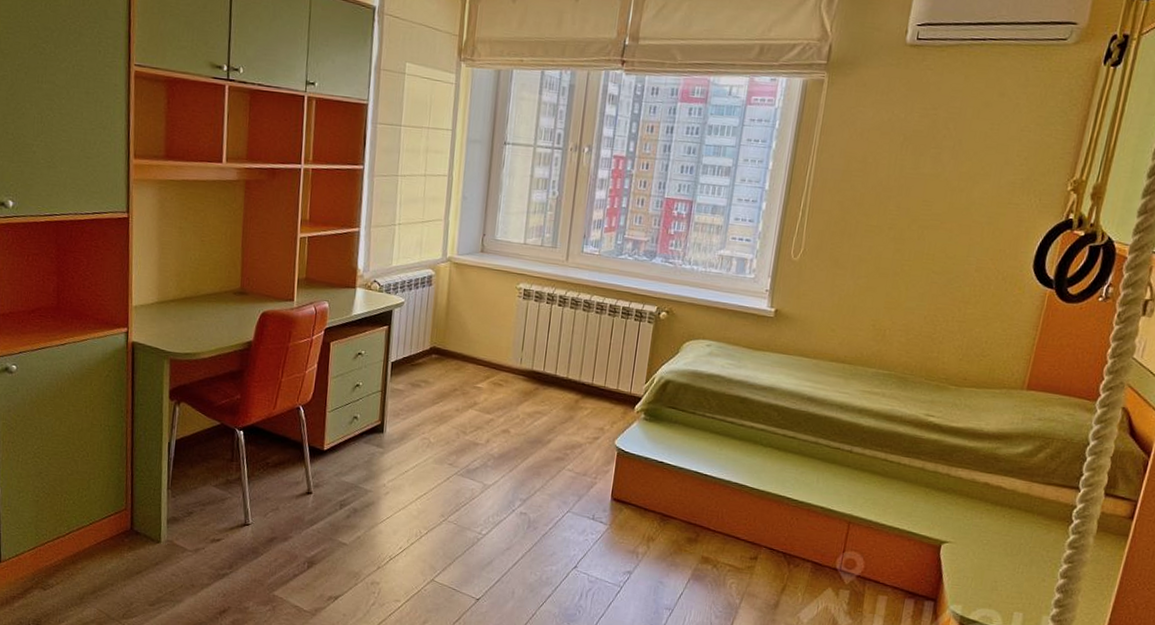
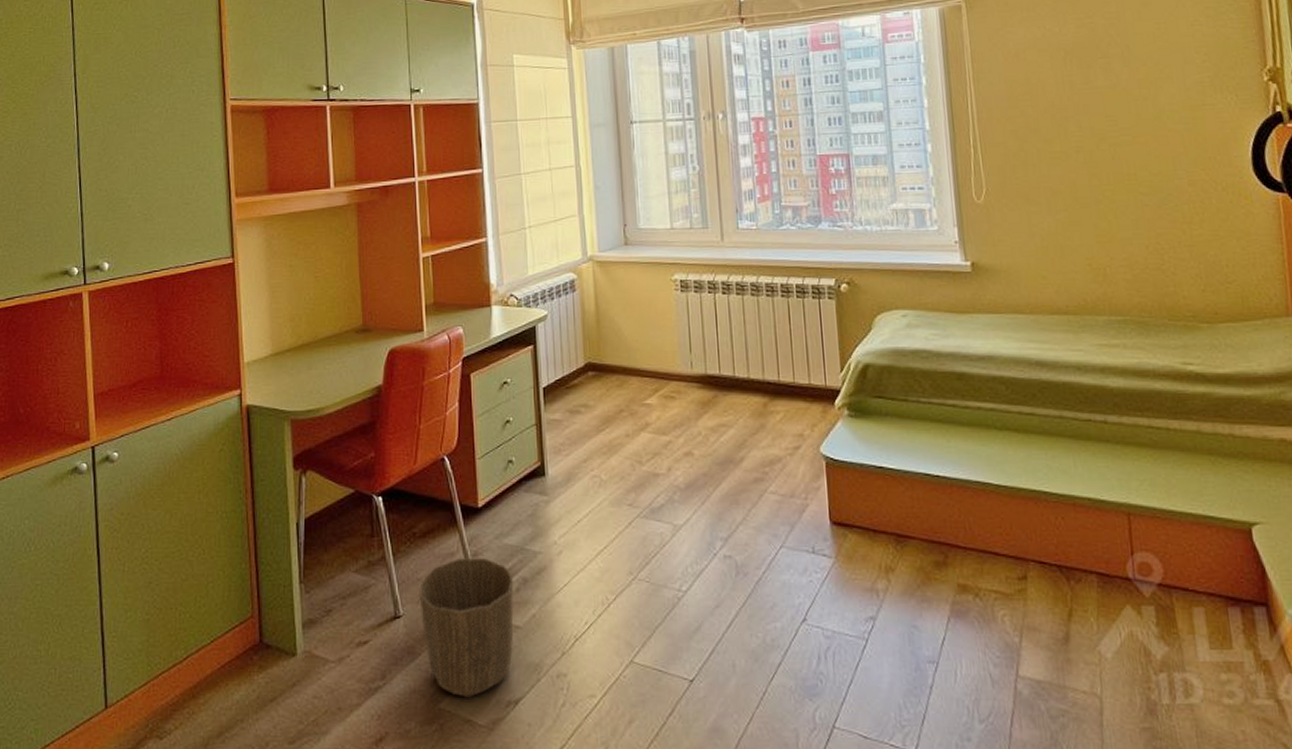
waste basket: none [266,487,346,590] -> present [419,558,514,698]

